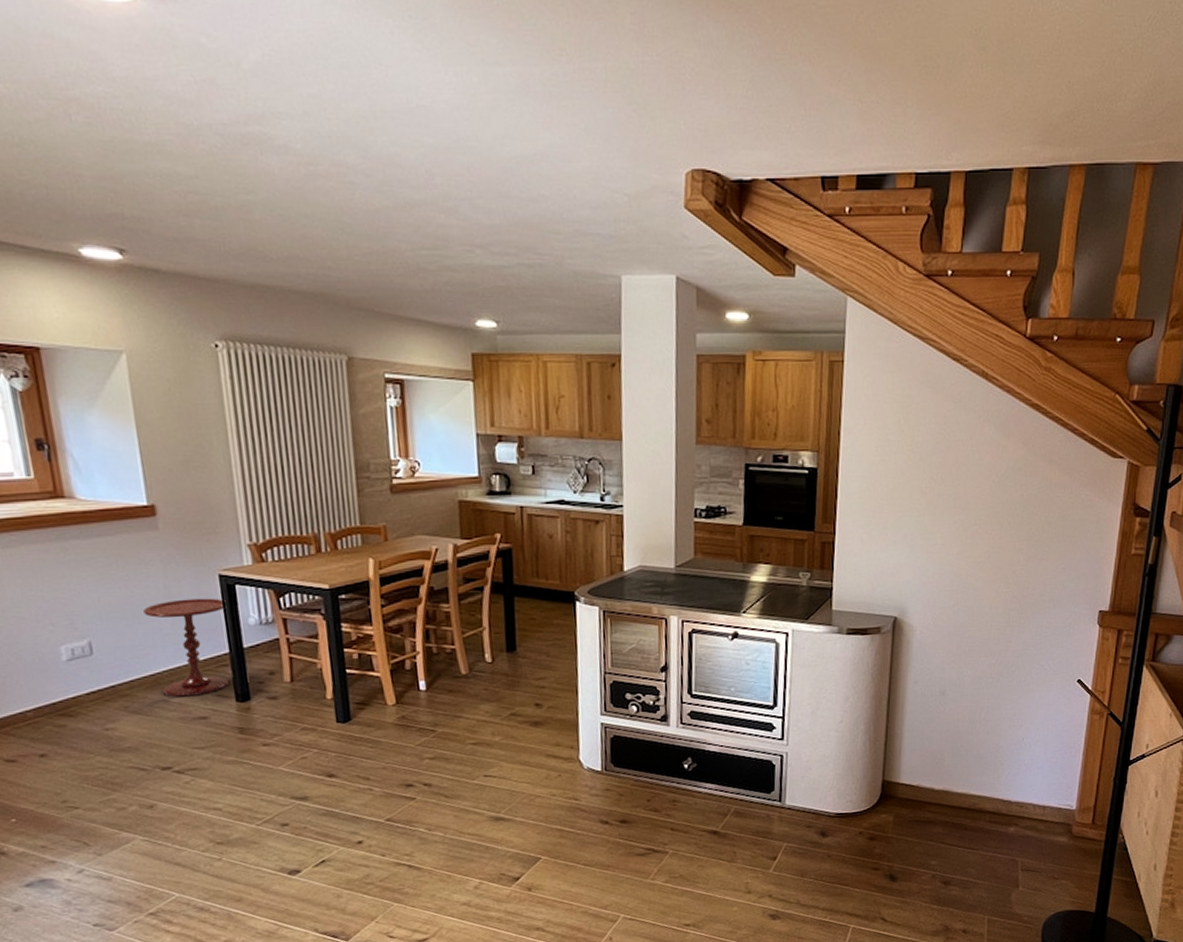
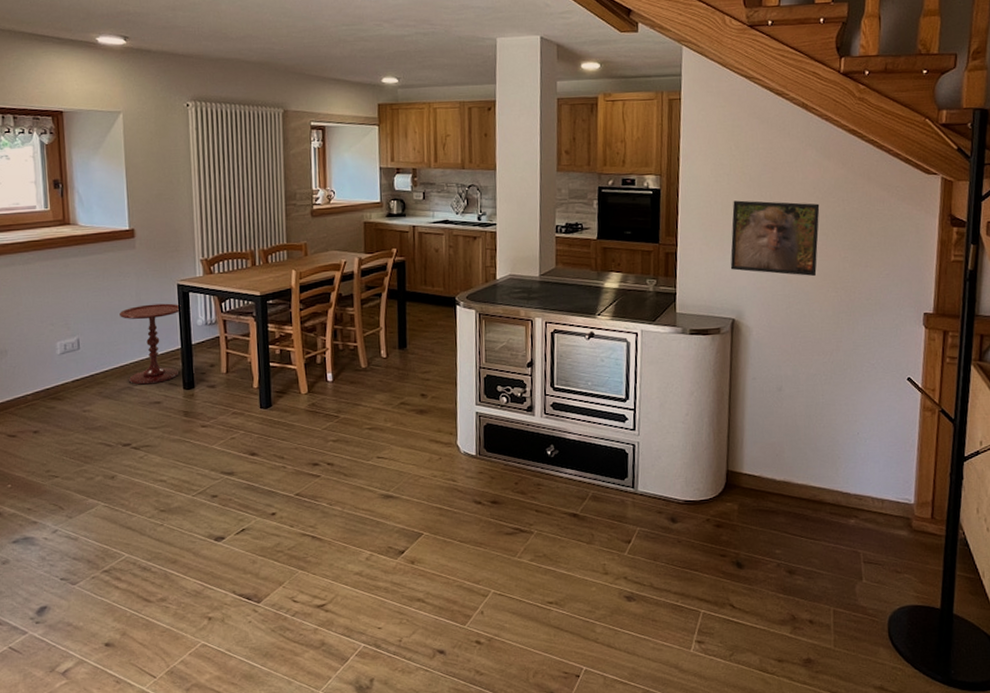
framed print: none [894,483,995,571] -> present [730,200,820,277]

